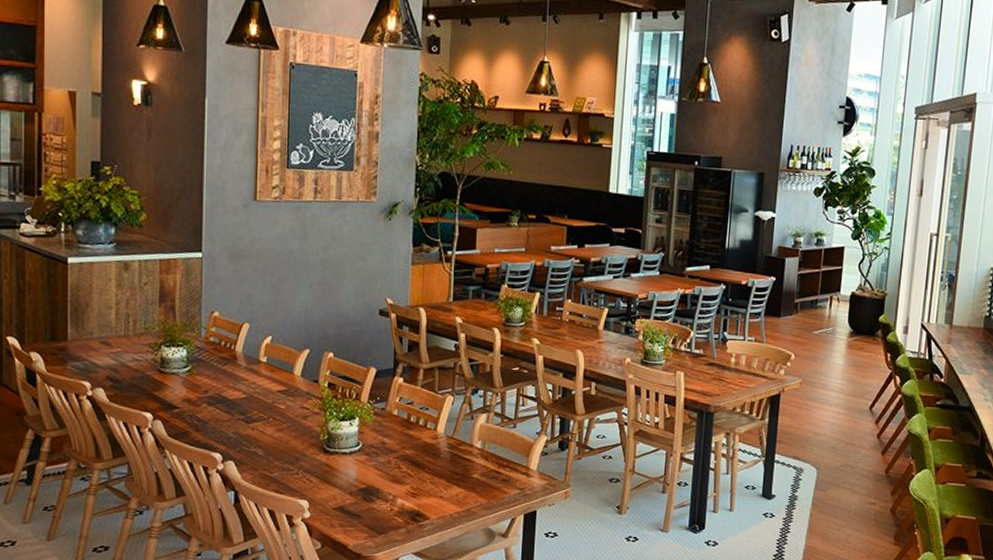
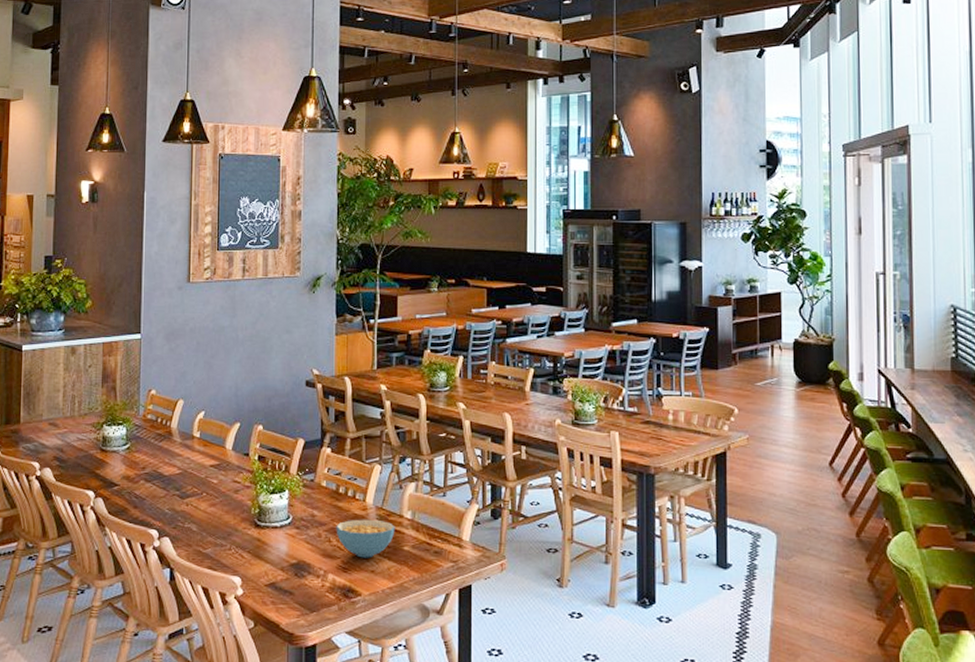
cereal bowl: none [406,447,465,485] -> present [336,519,395,558]

